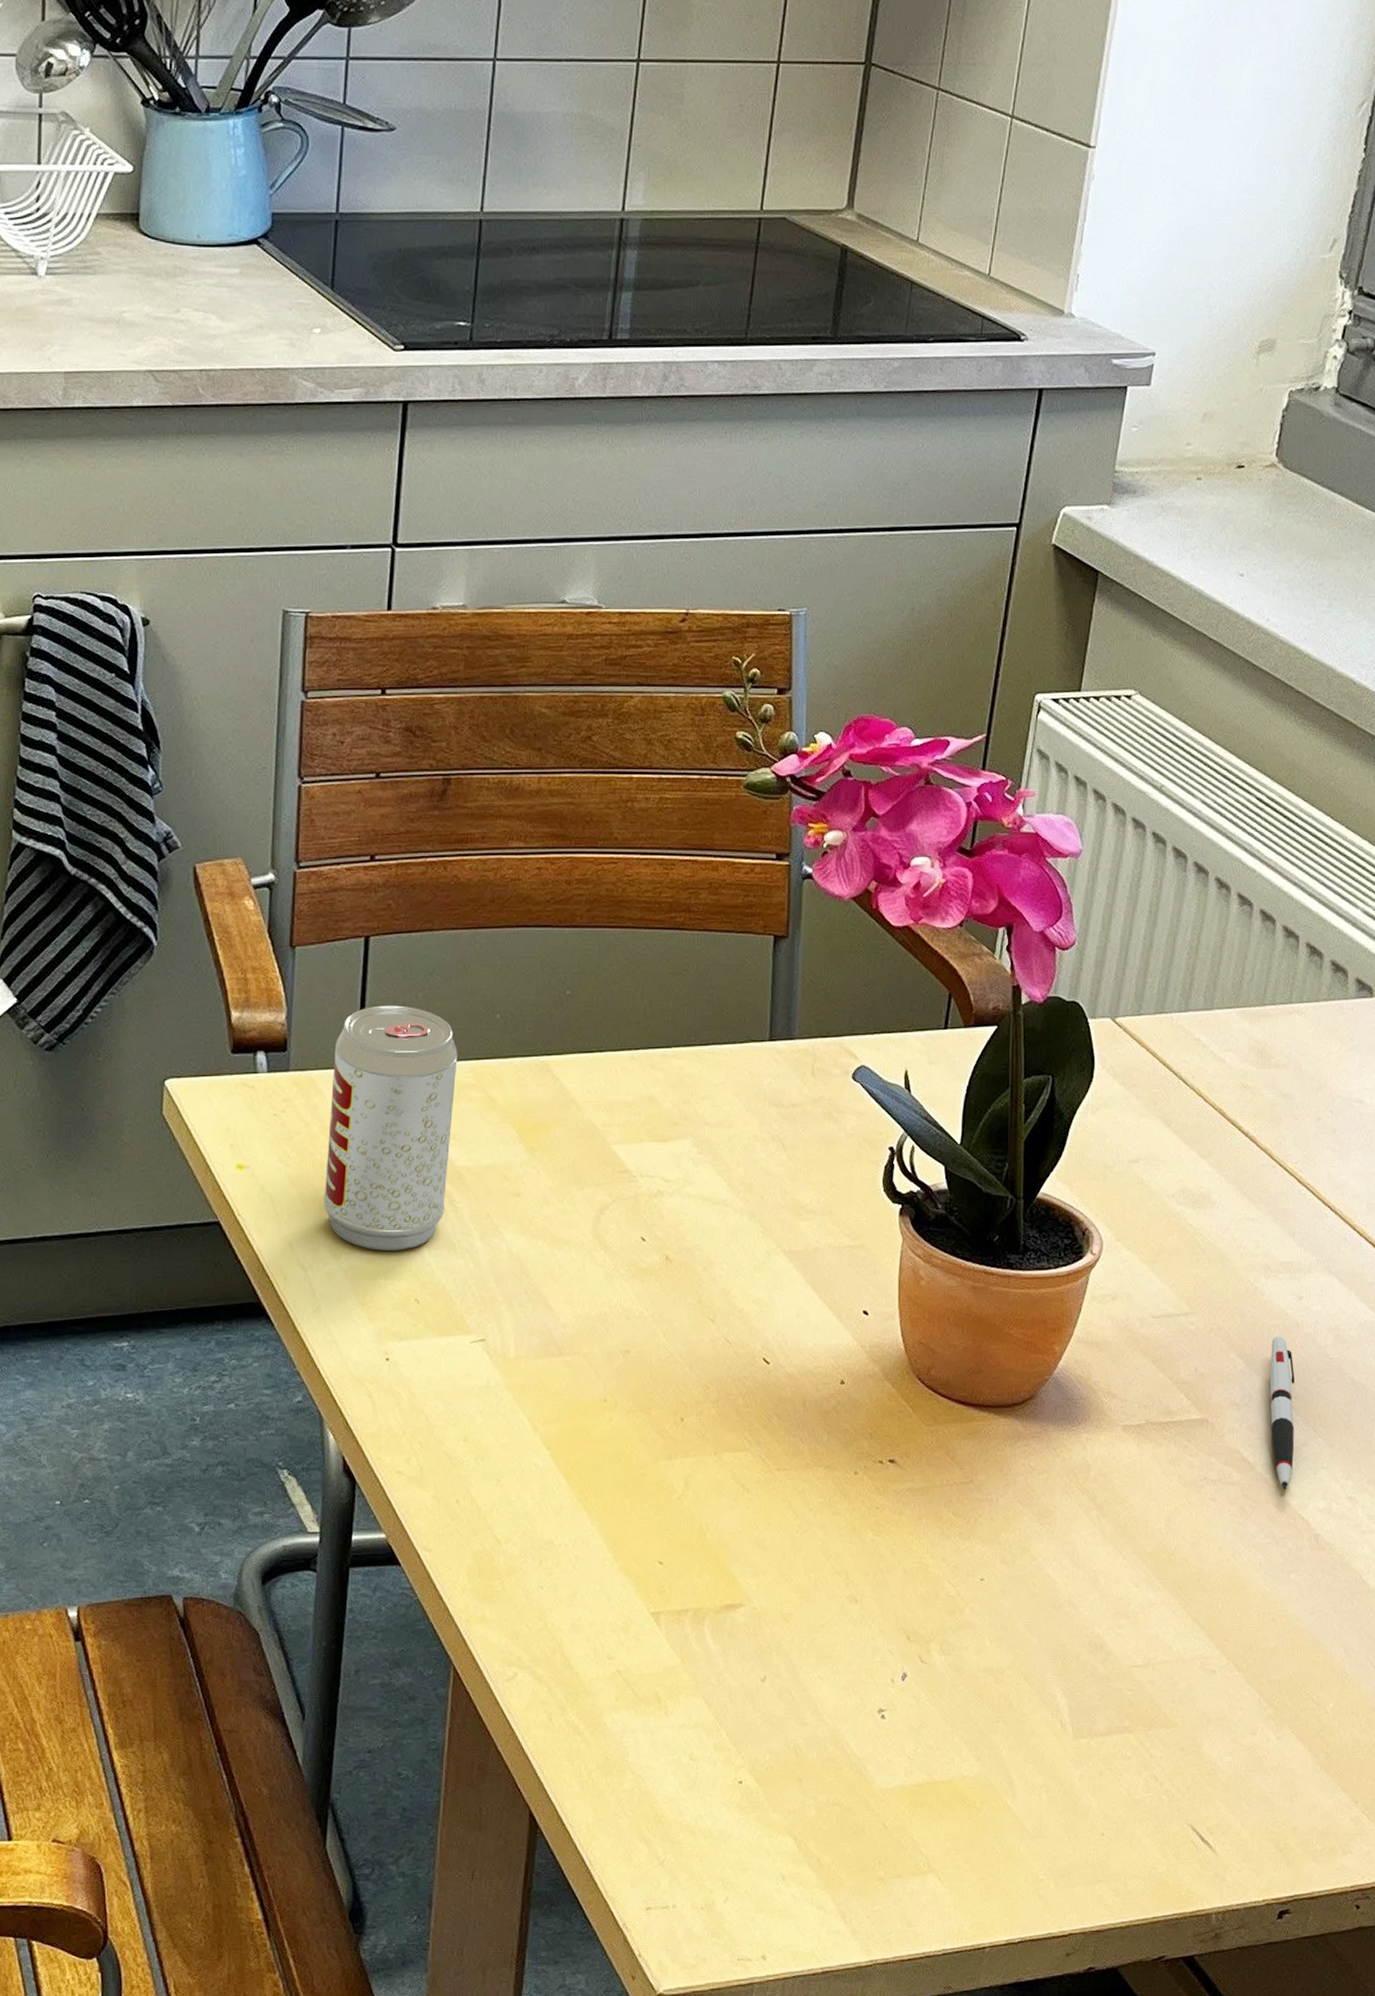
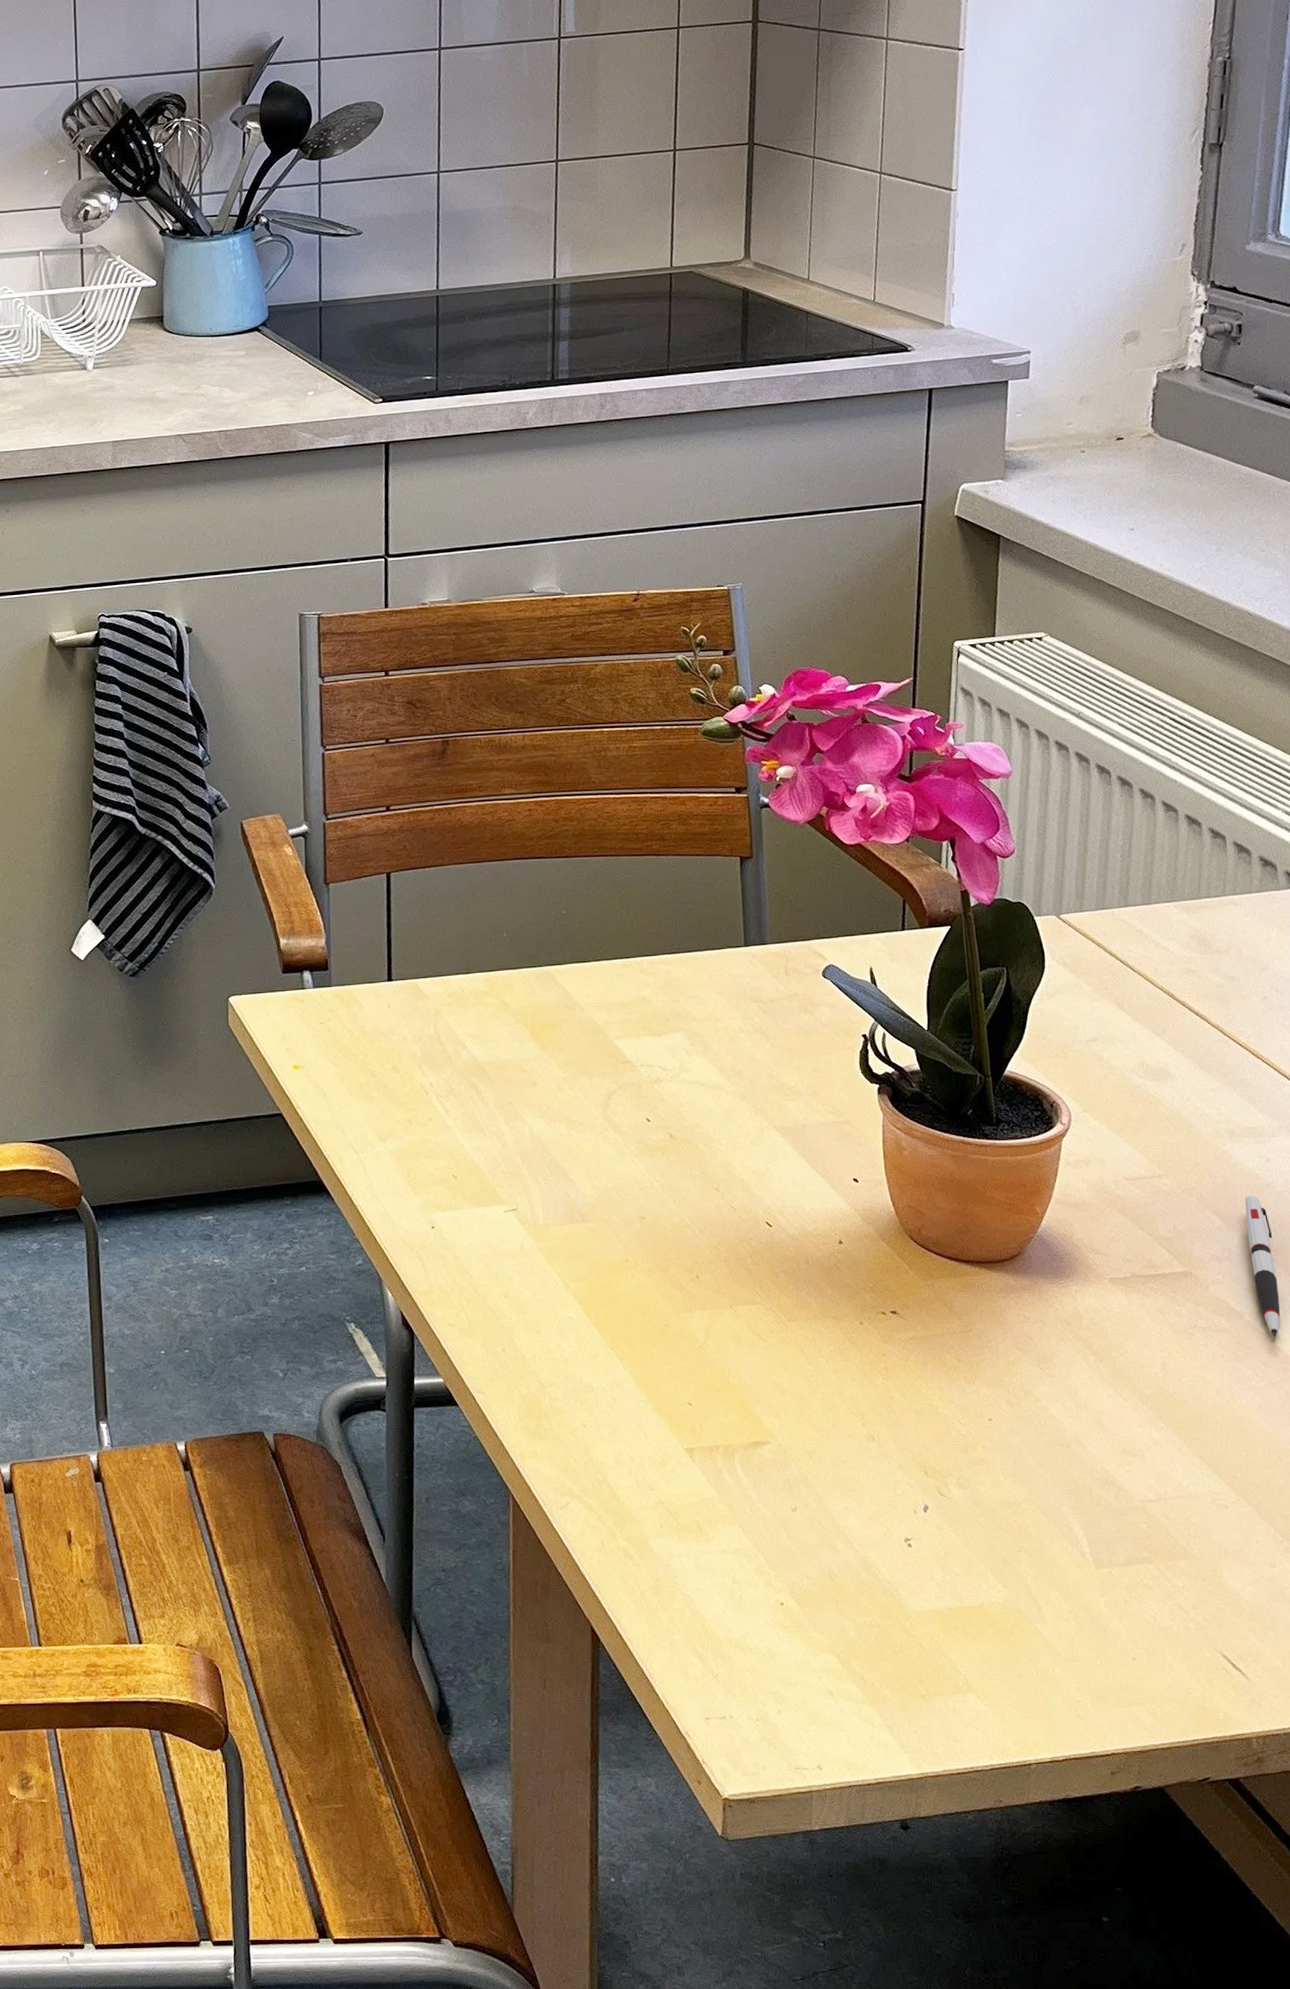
beverage can: present [324,1005,458,1250] -> none [368,928,473,1135]

